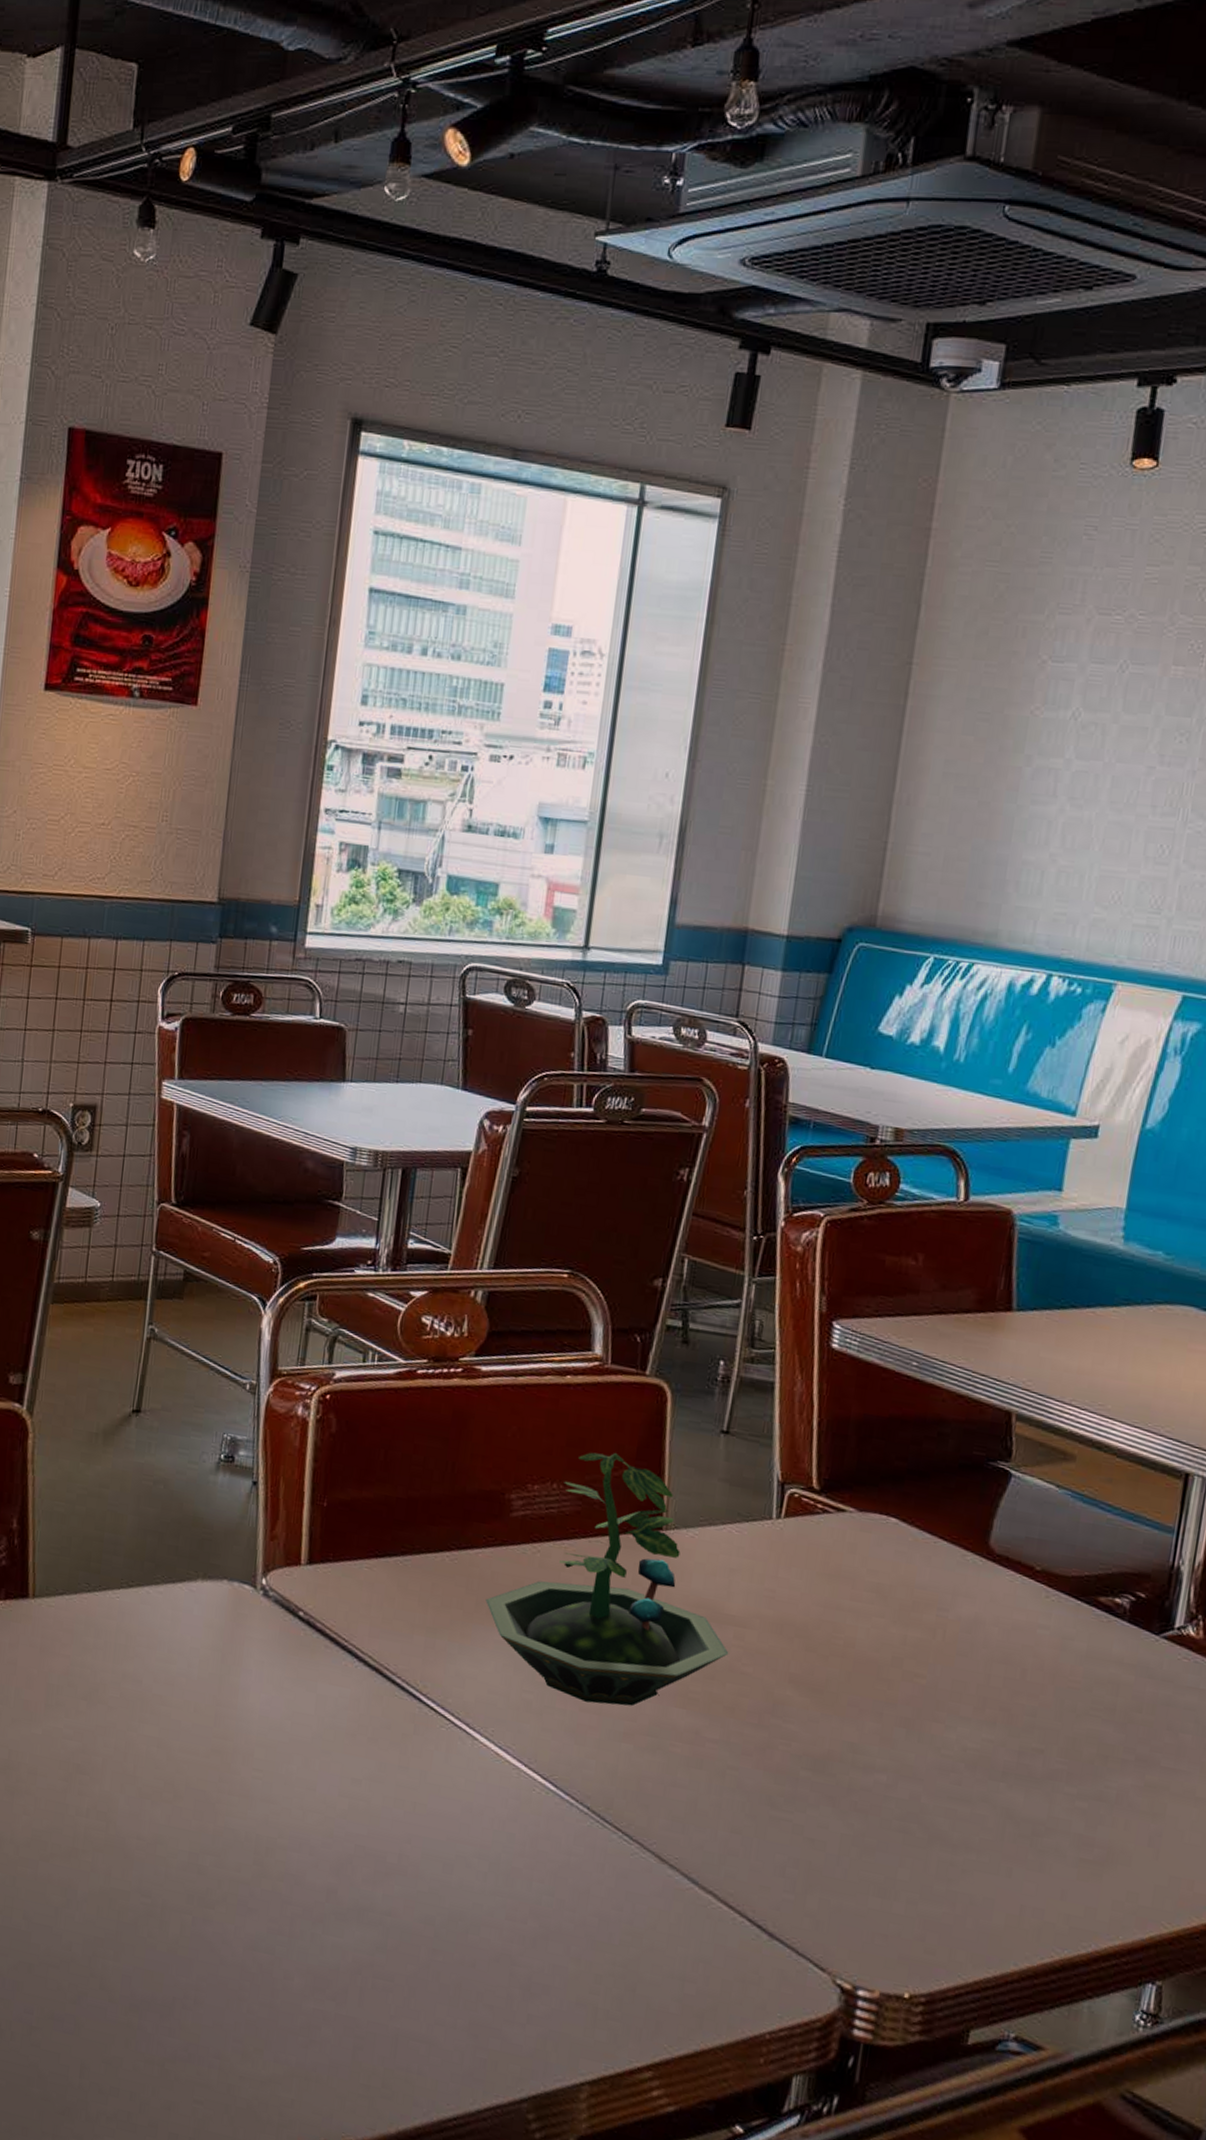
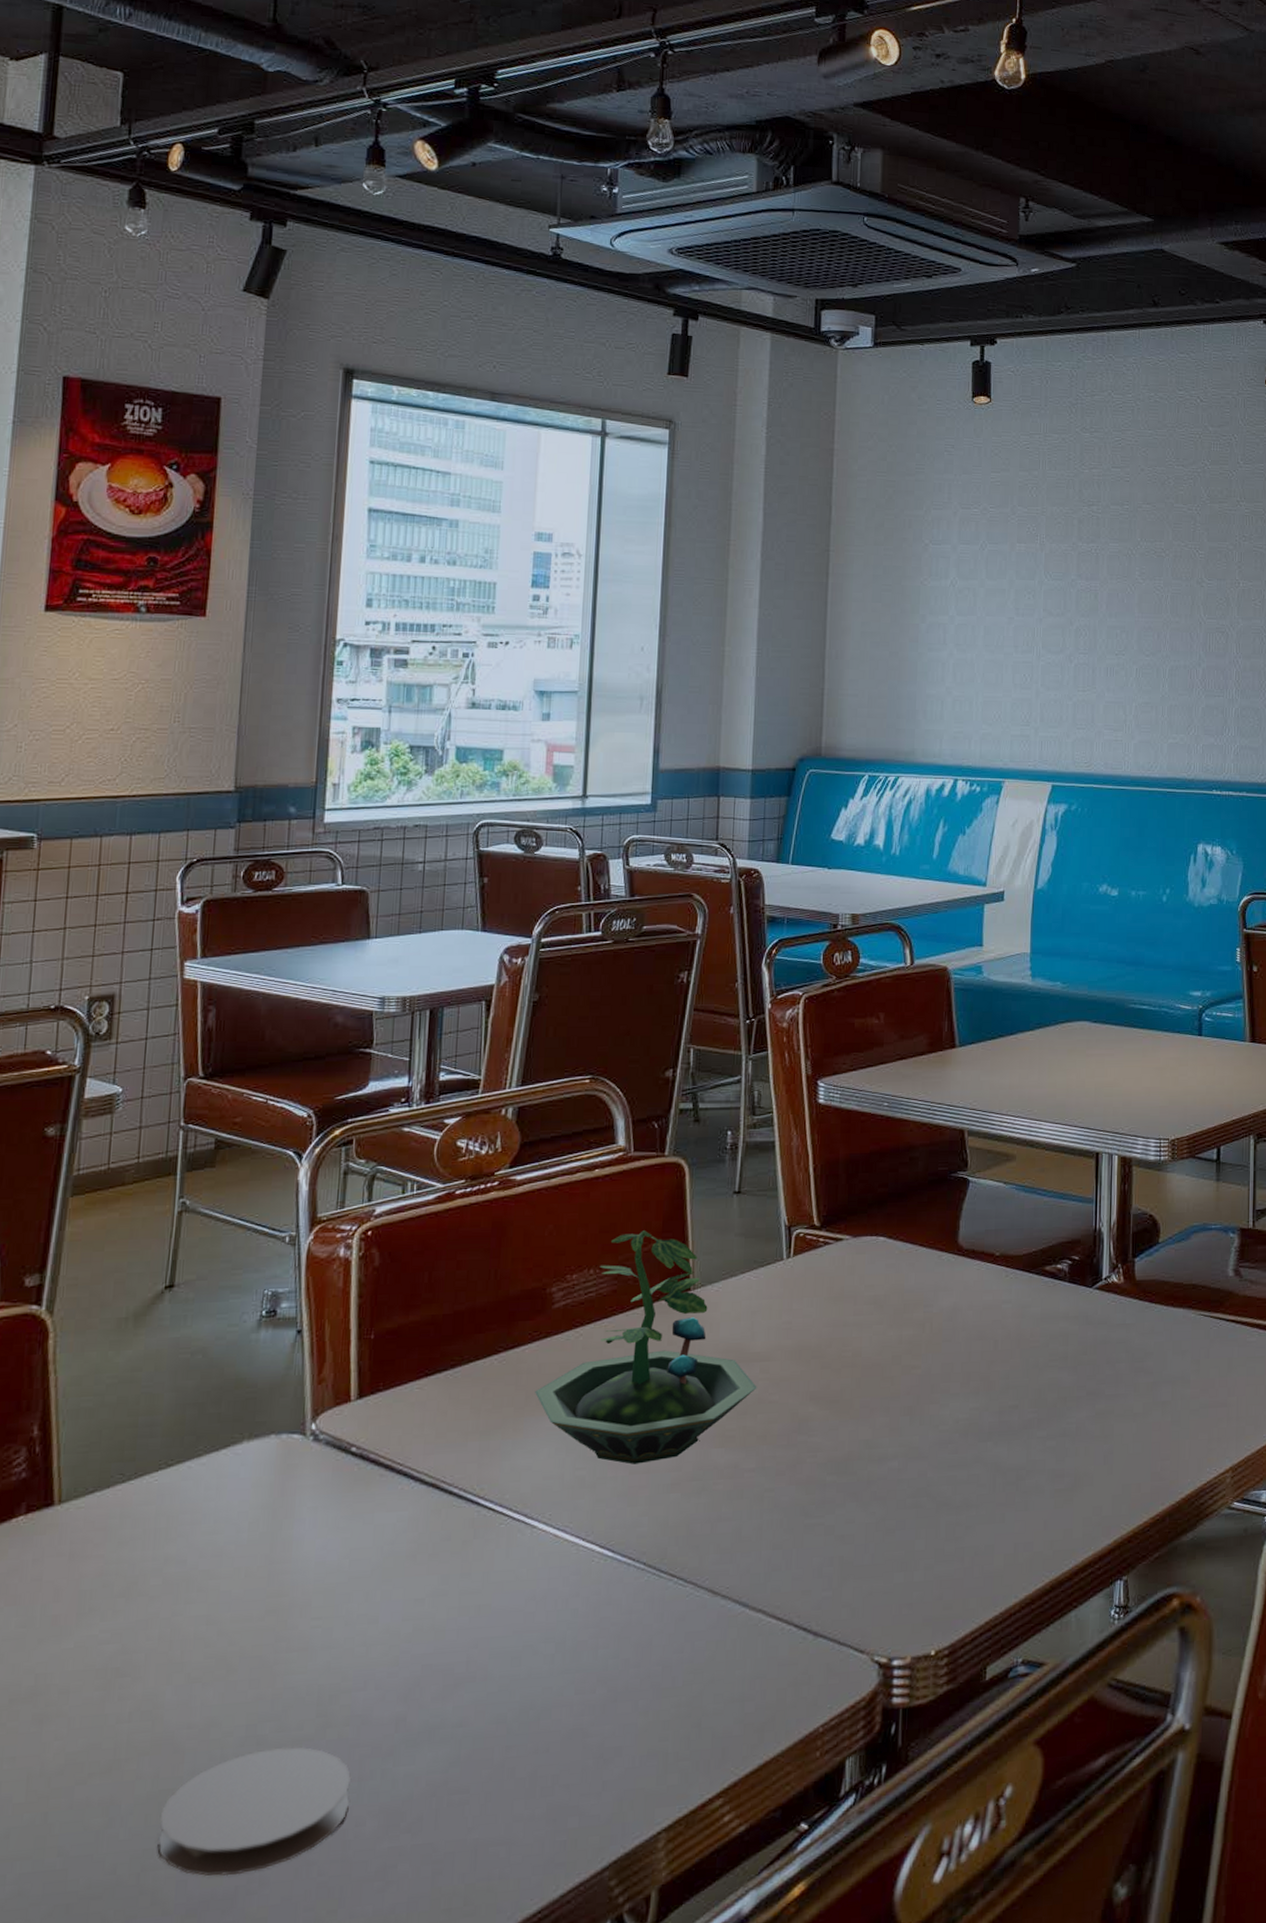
coaster: none [107,1878,283,1990] -> present [158,1746,352,1876]

